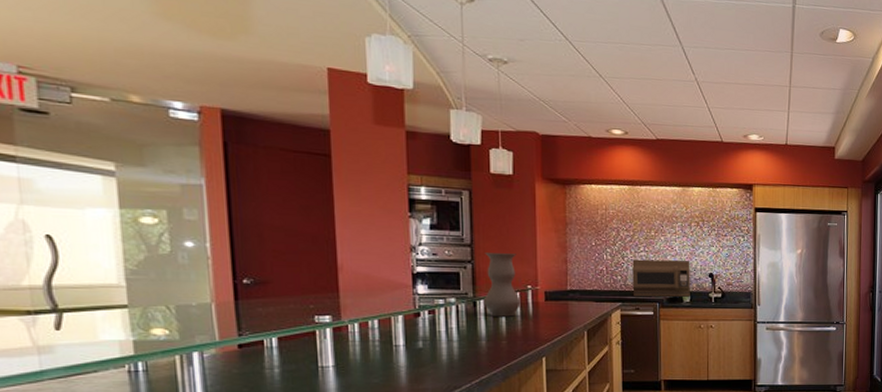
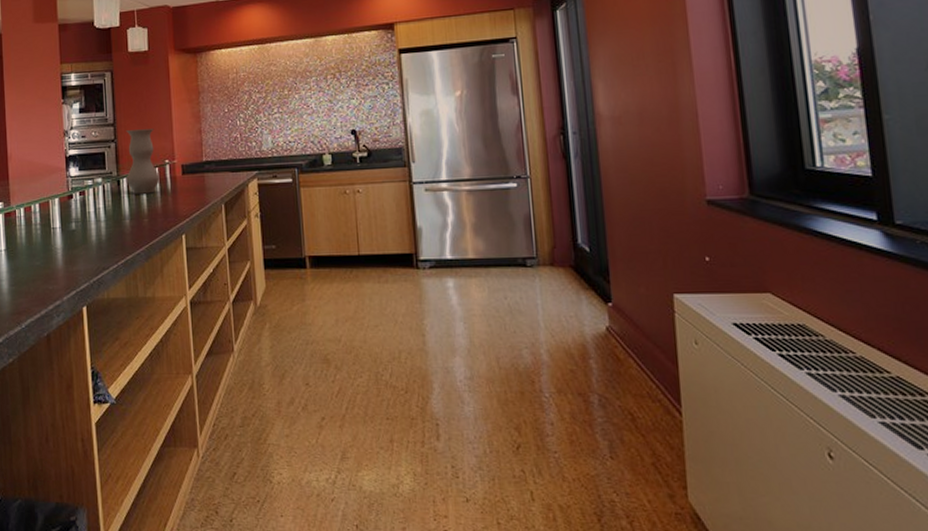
microwave: present [632,259,690,297] -> none [266,117,332,164]

